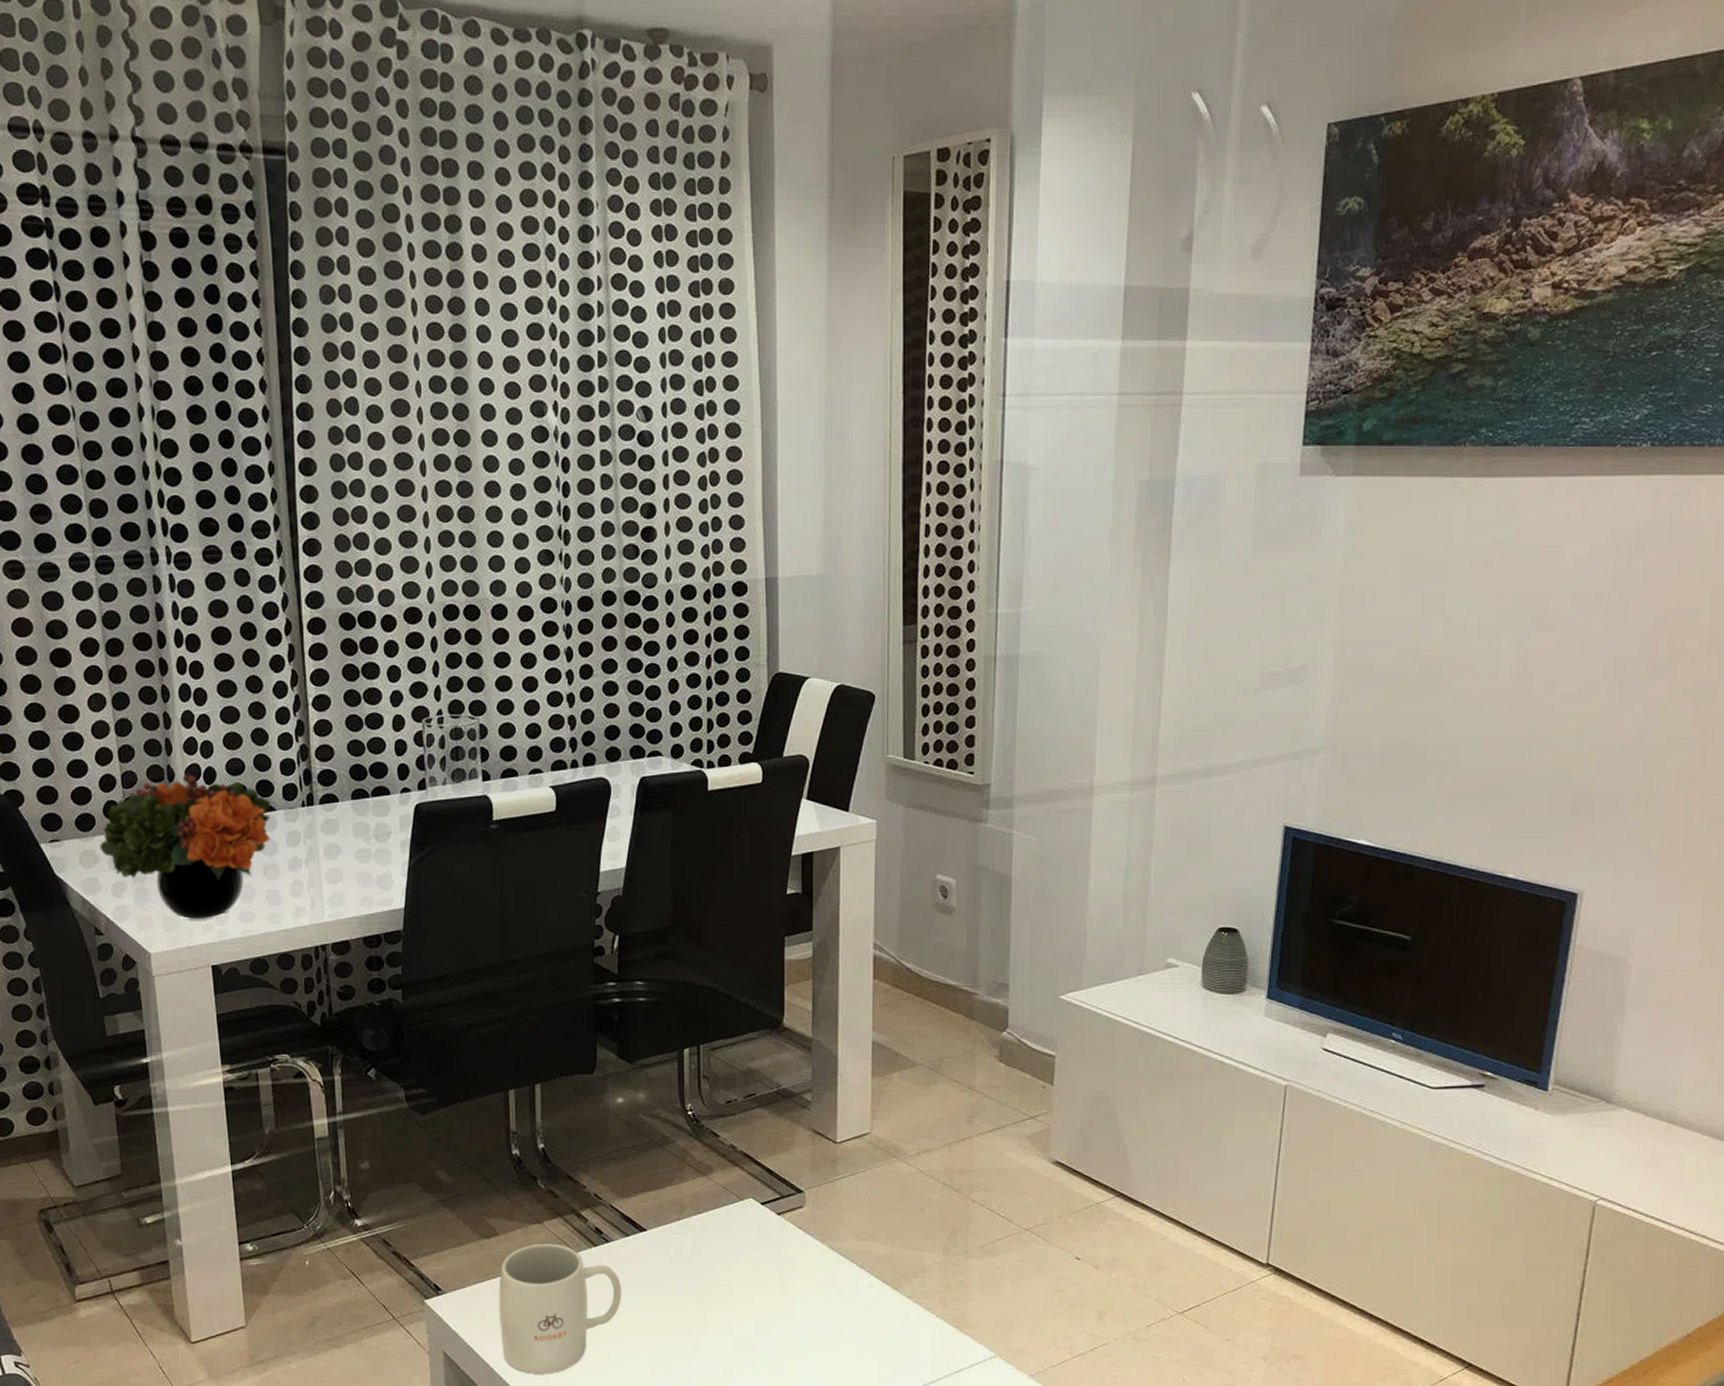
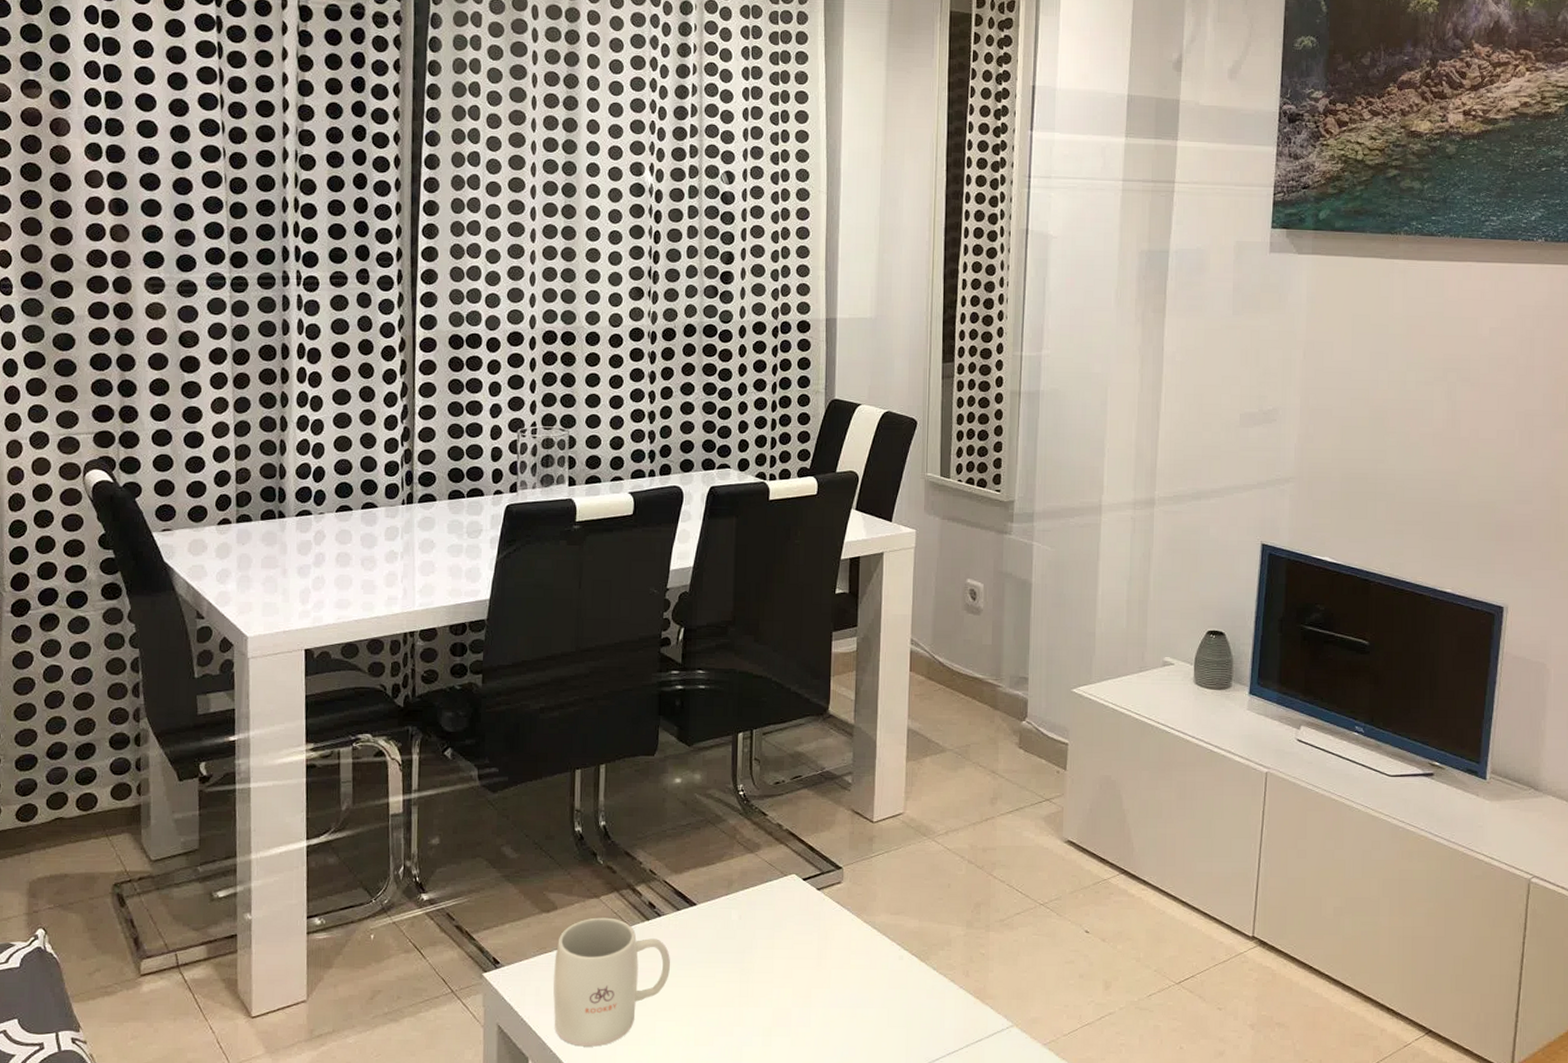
flower arrangement: present [100,774,271,919] -> none [209,472,374,605]

